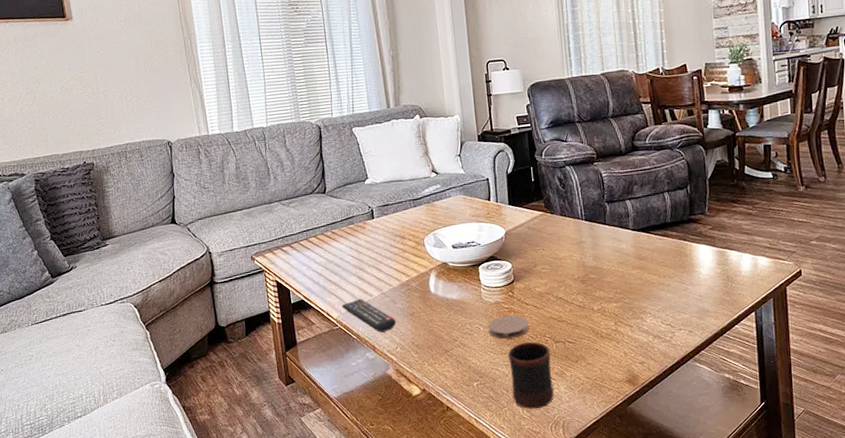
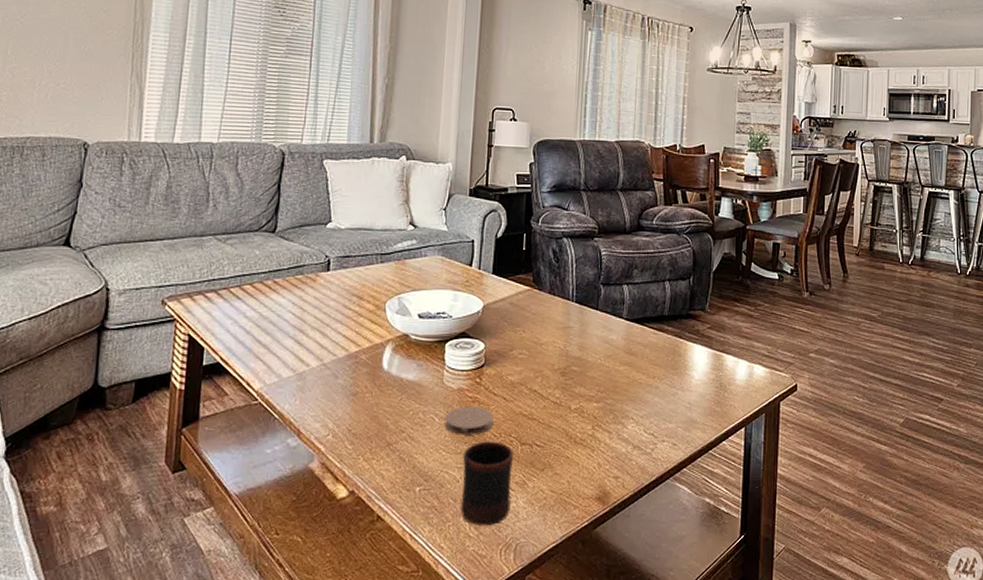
remote control: present [341,298,397,333] -> none [267,368,334,413]

